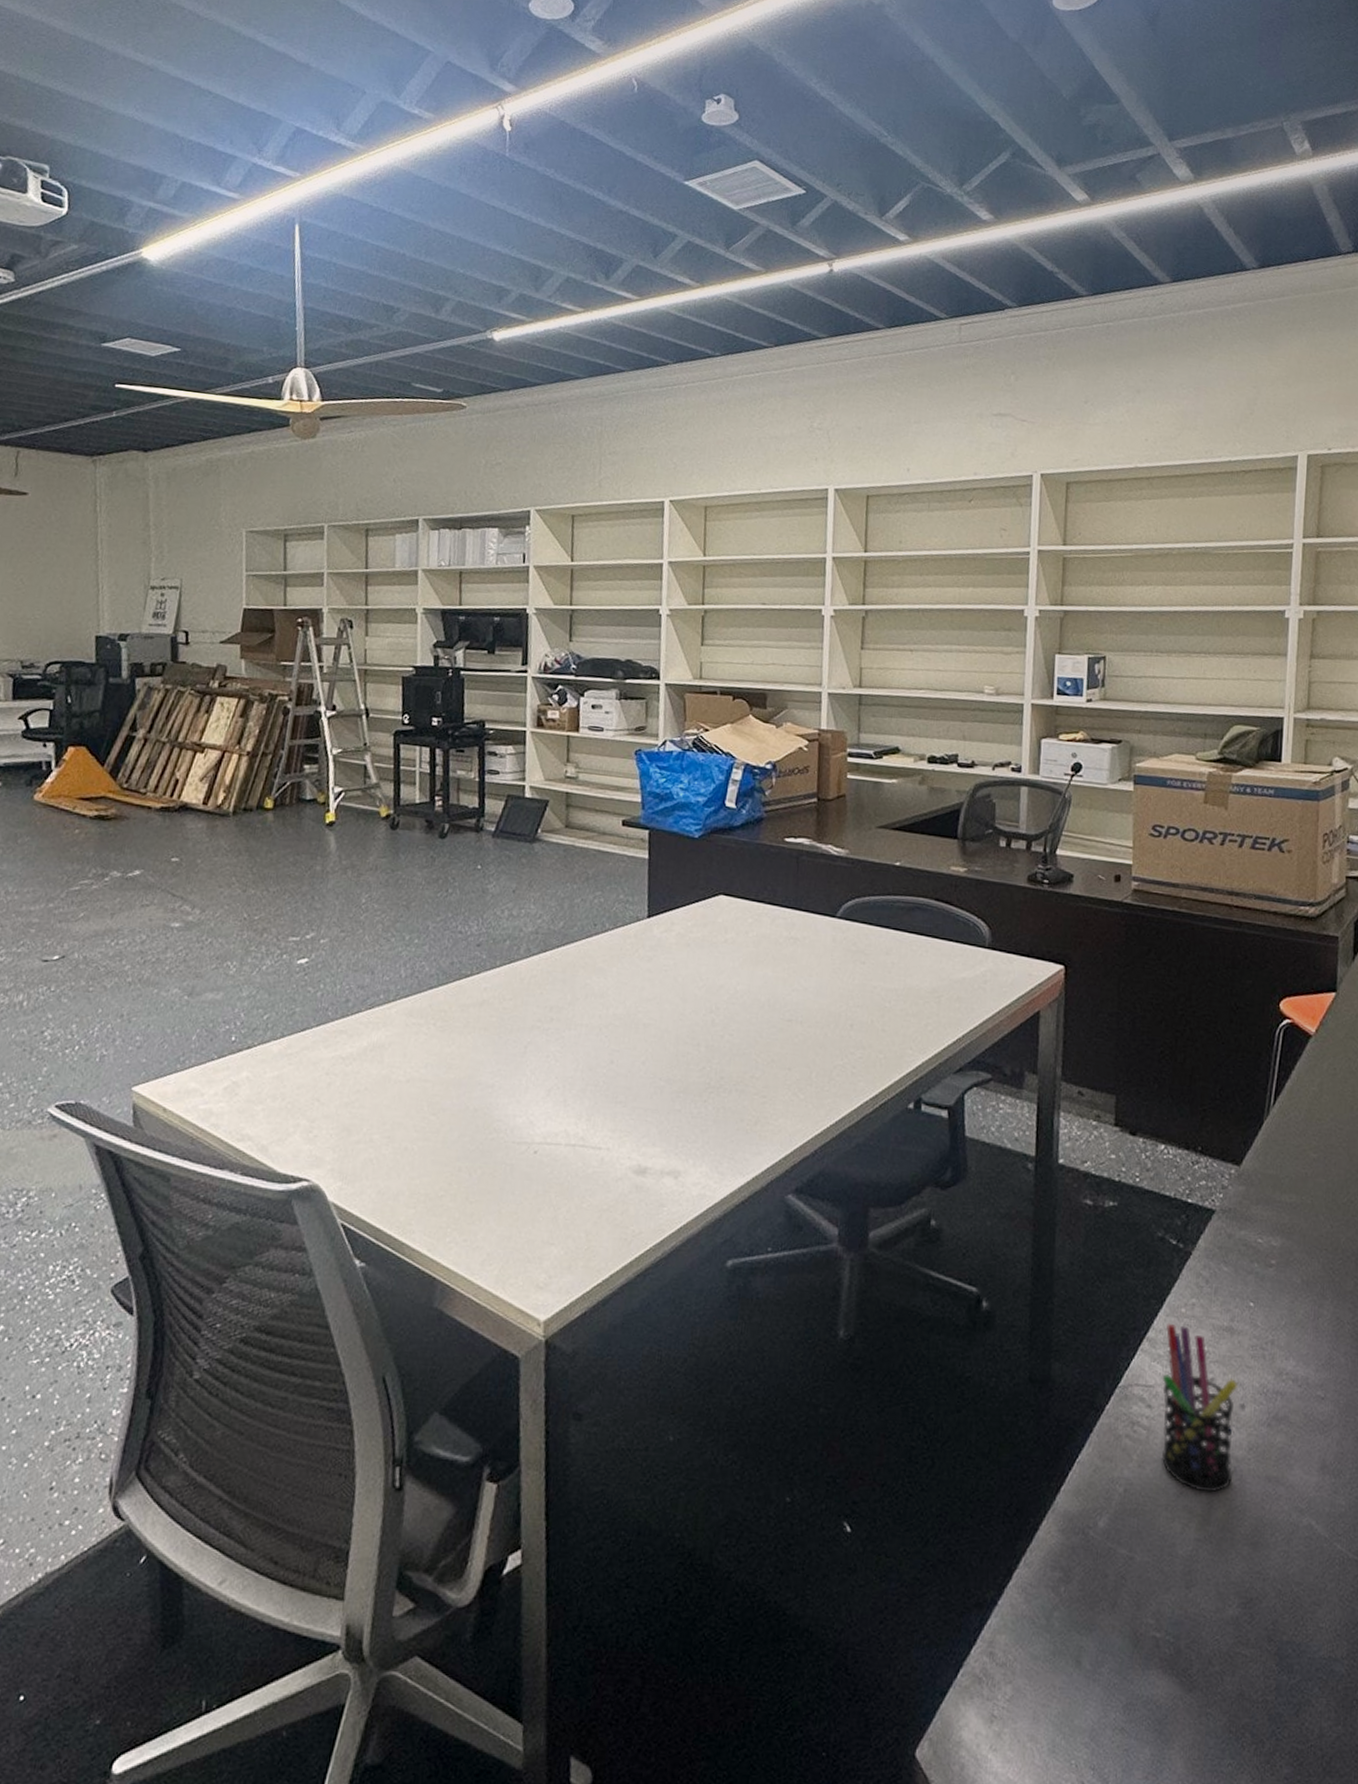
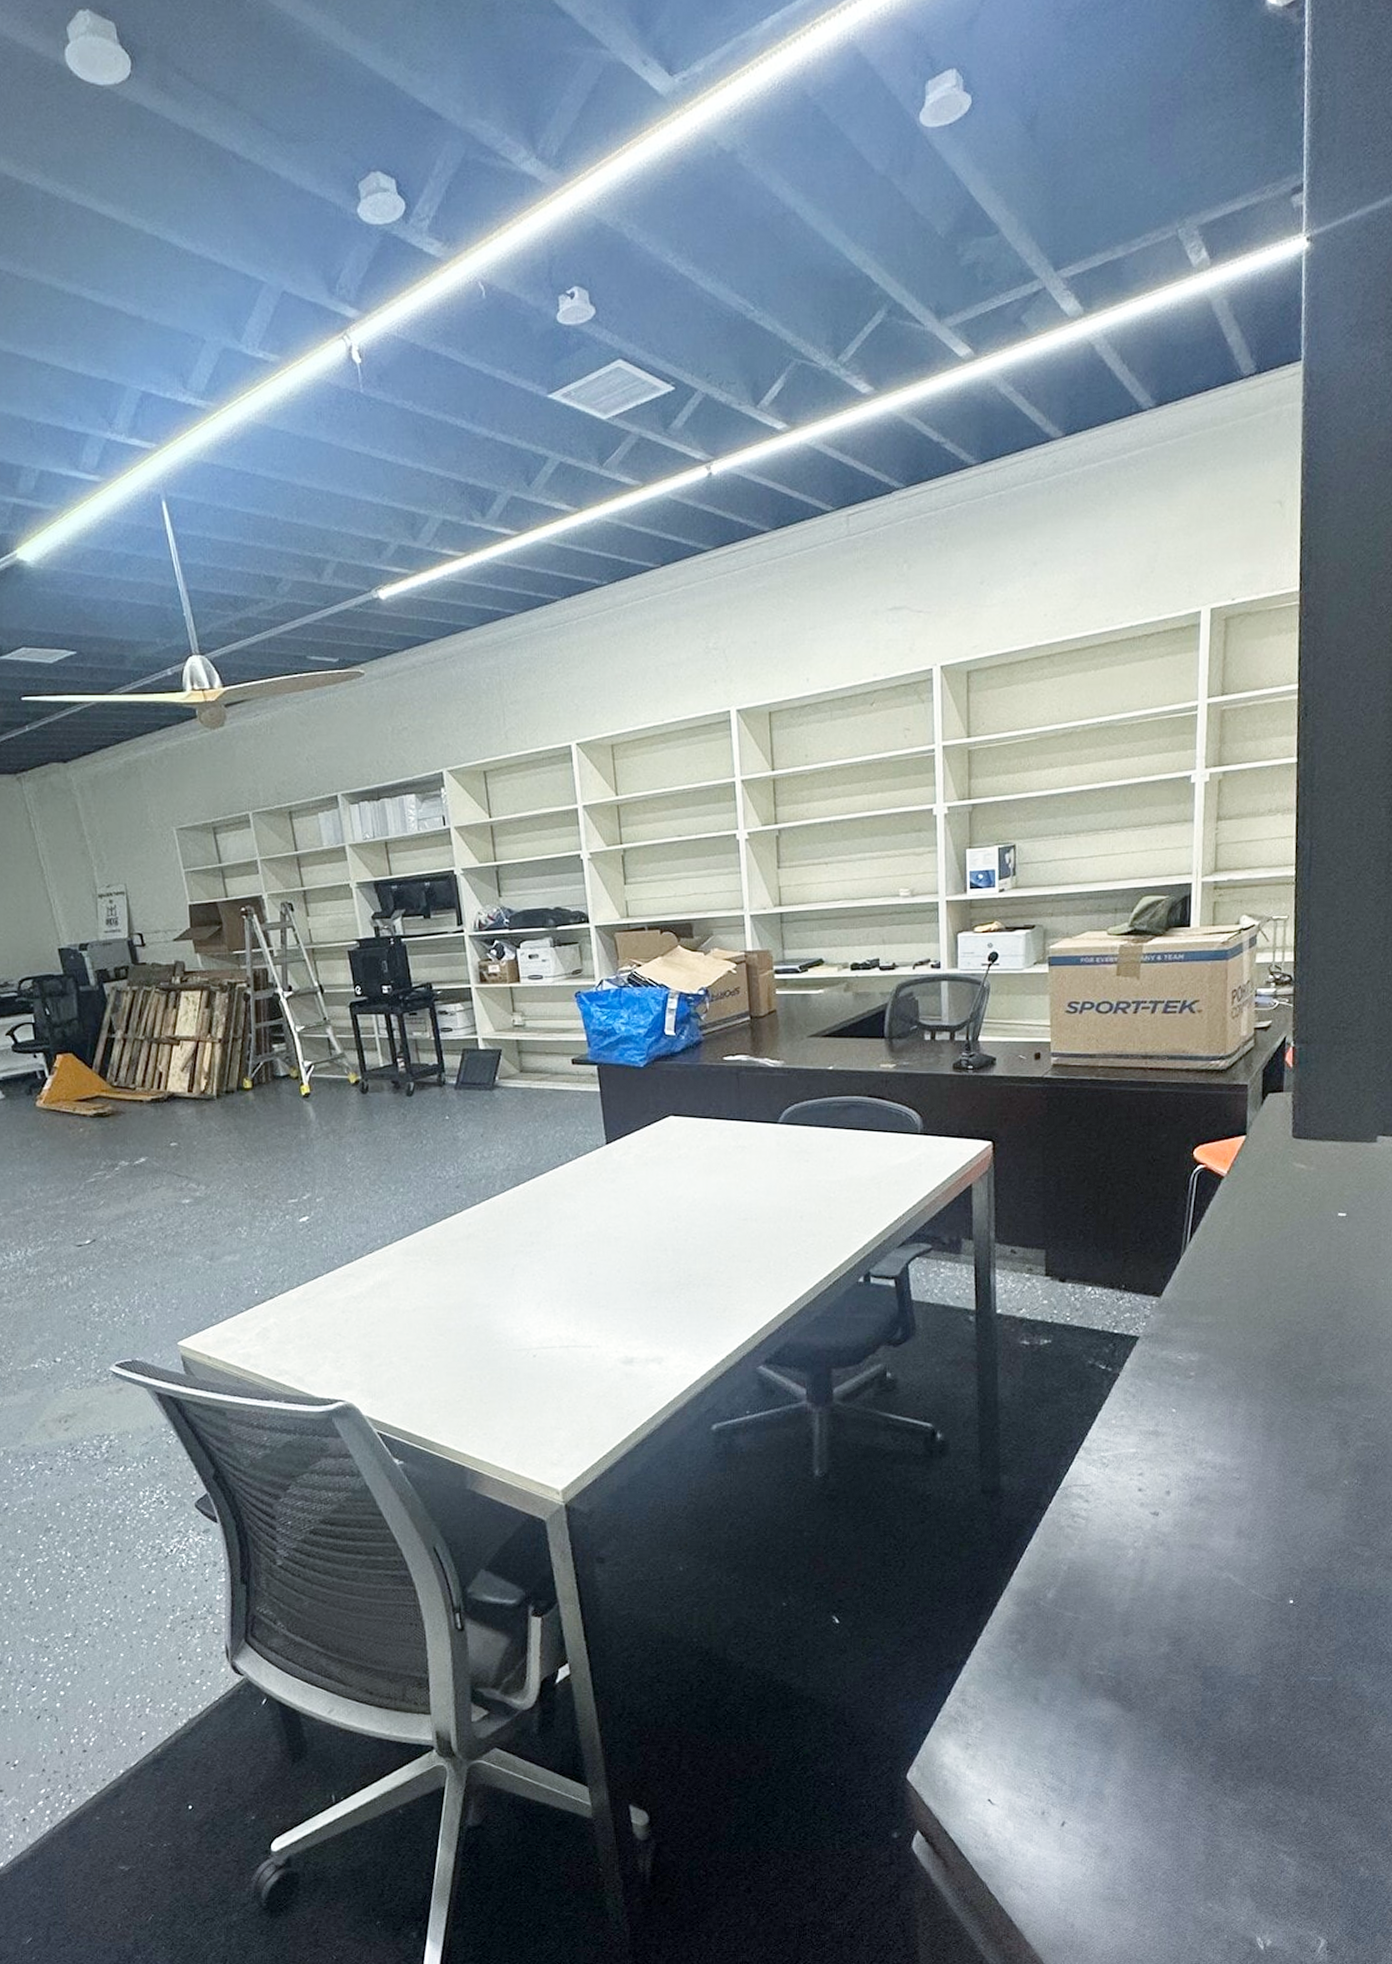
pen holder: present [1162,1322,1239,1492] -> none [1097,1433,1164,1562]

